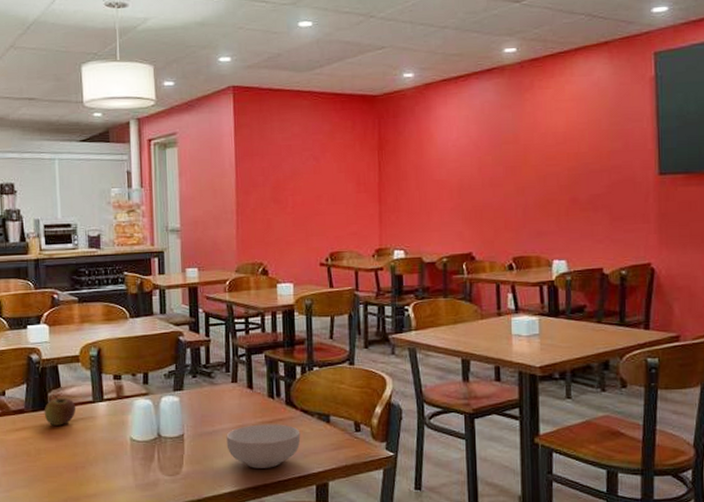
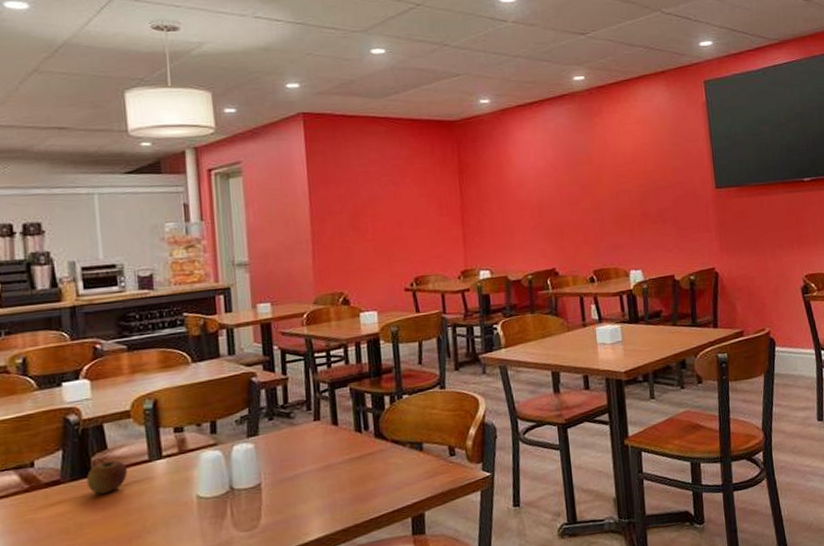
cereal bowl: present [226,424,301,468] -> none [310,458,393,510]

